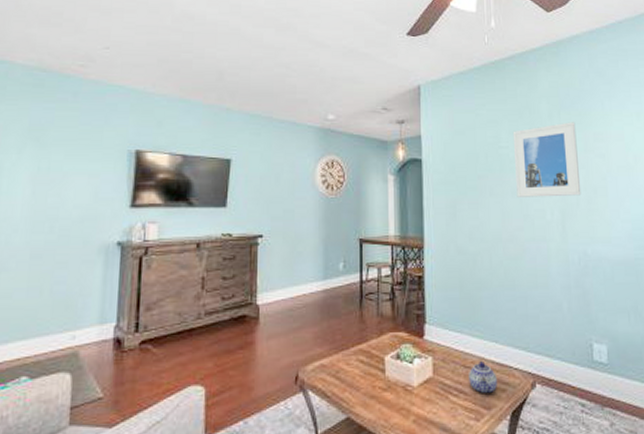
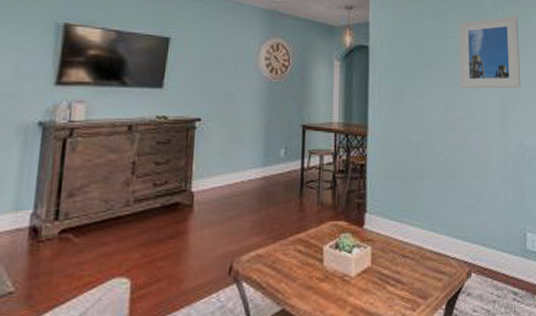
teapot: present [469,360,497,394] -> none [407,249,434,284]

